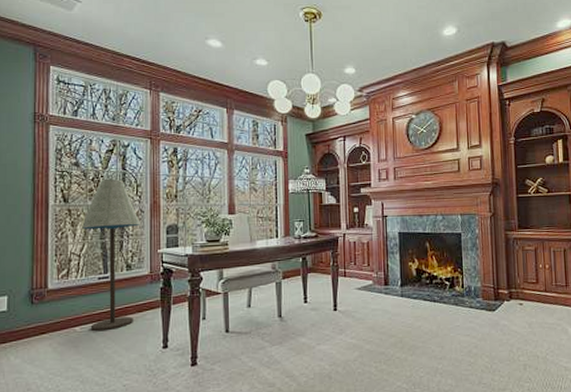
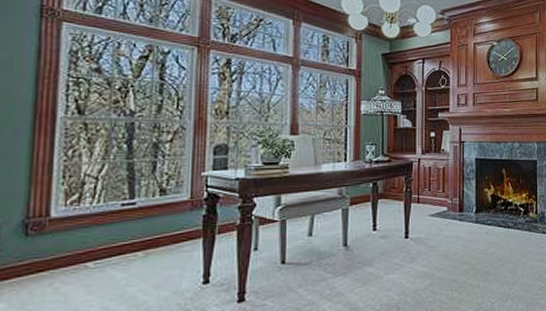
floor lamp: present [82,178,140,332] -> none [102,89,181,267]

